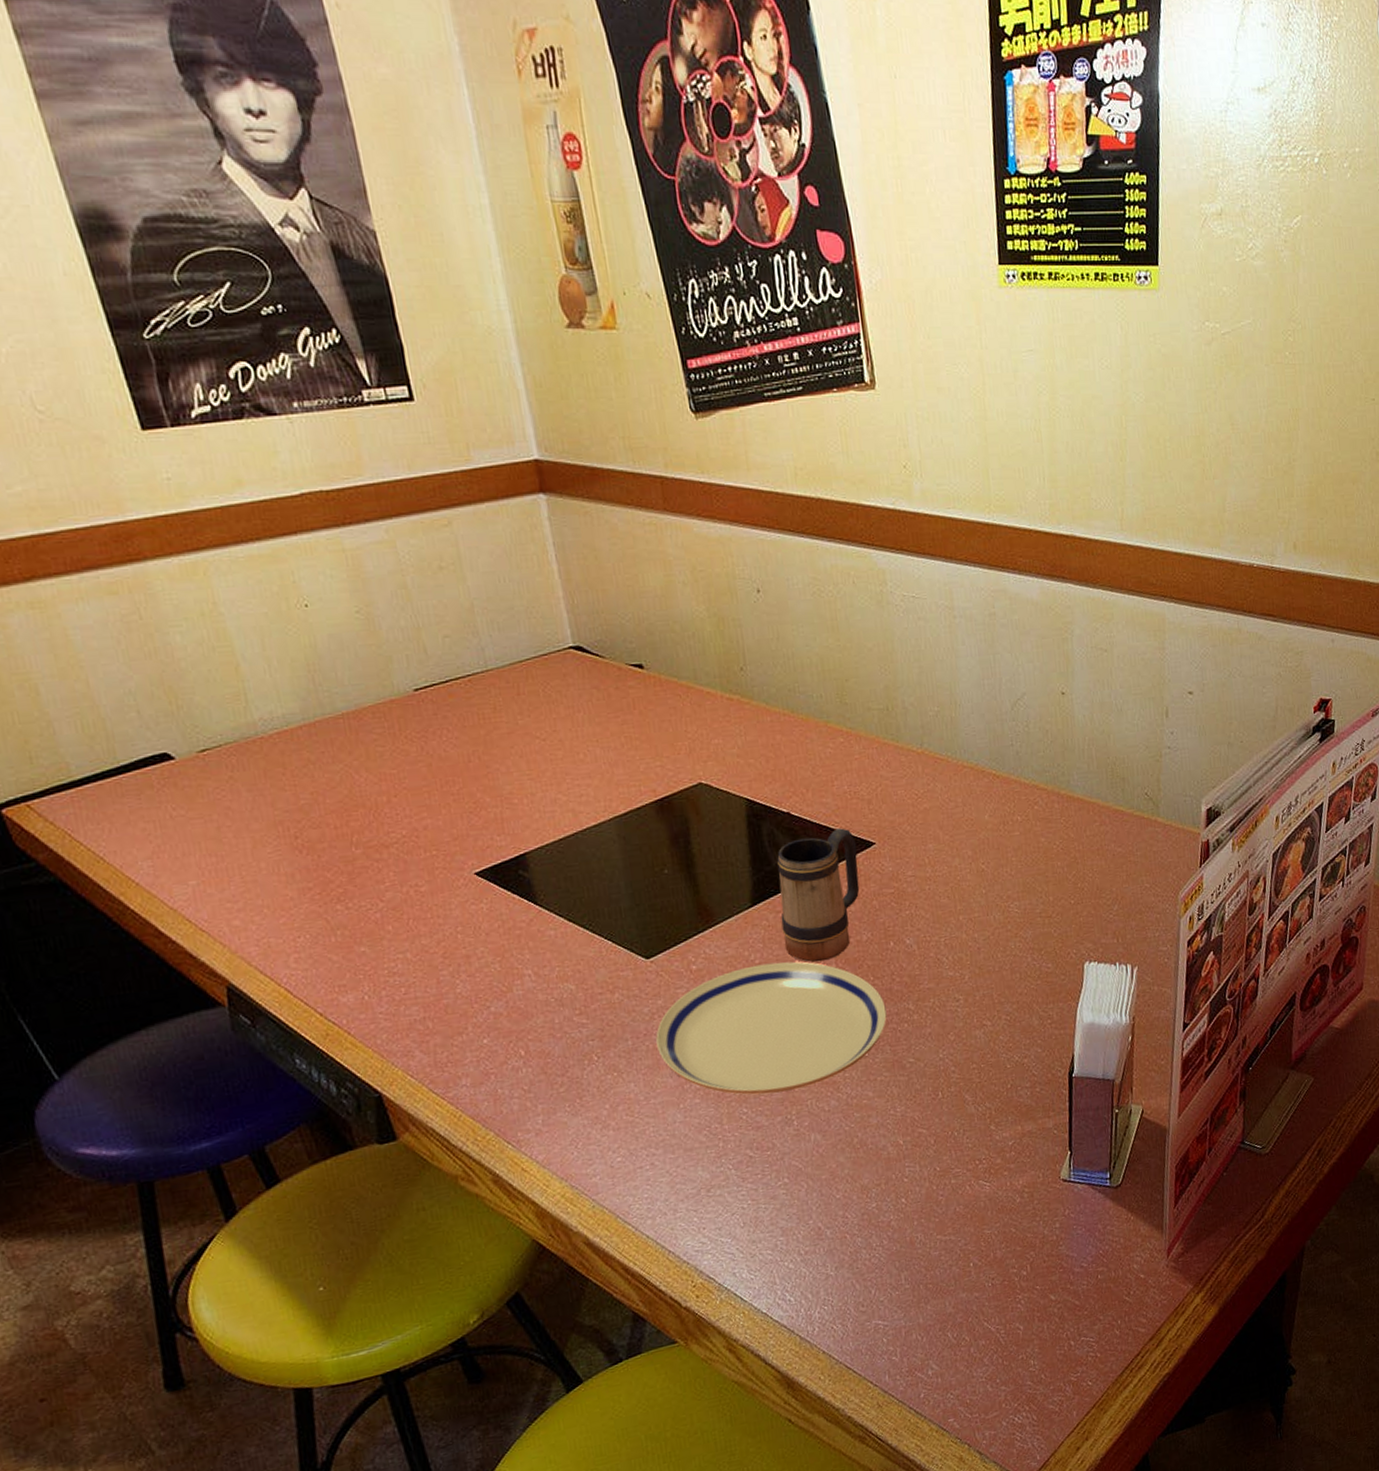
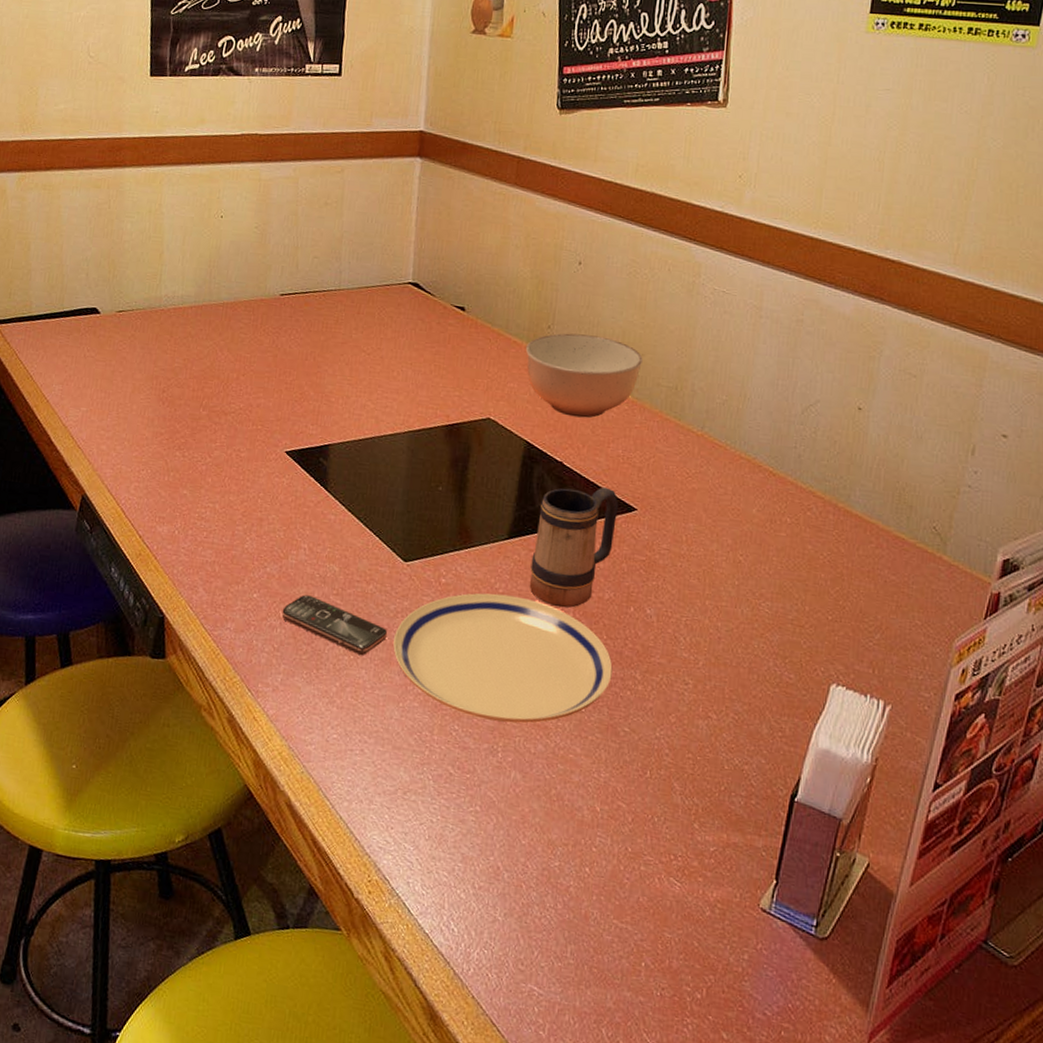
mobile phone: none [522,1023,649,1070] -> present [281,594,388,656]
bowl: none [721,668,848,762] -> present [525,333,643,418]

